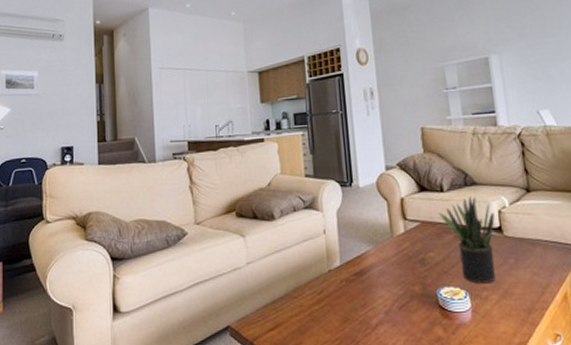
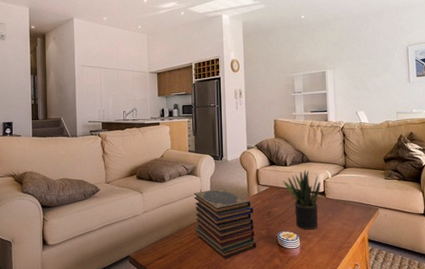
book stack: none [314,225,408,330] -> present [193,187,257,260]

